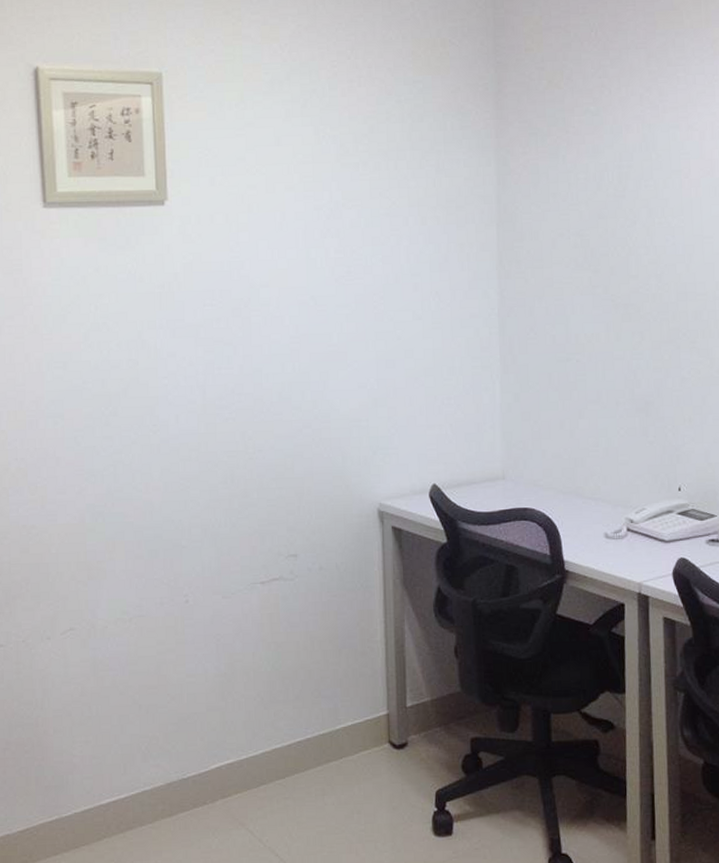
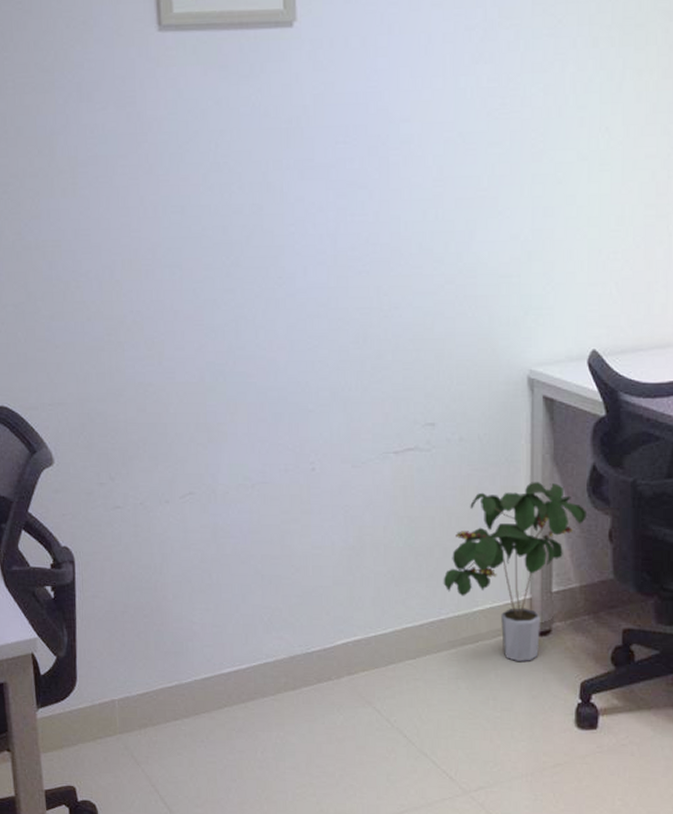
potted plant: none [308,605,434,775] -> present [443,482,586,661]

